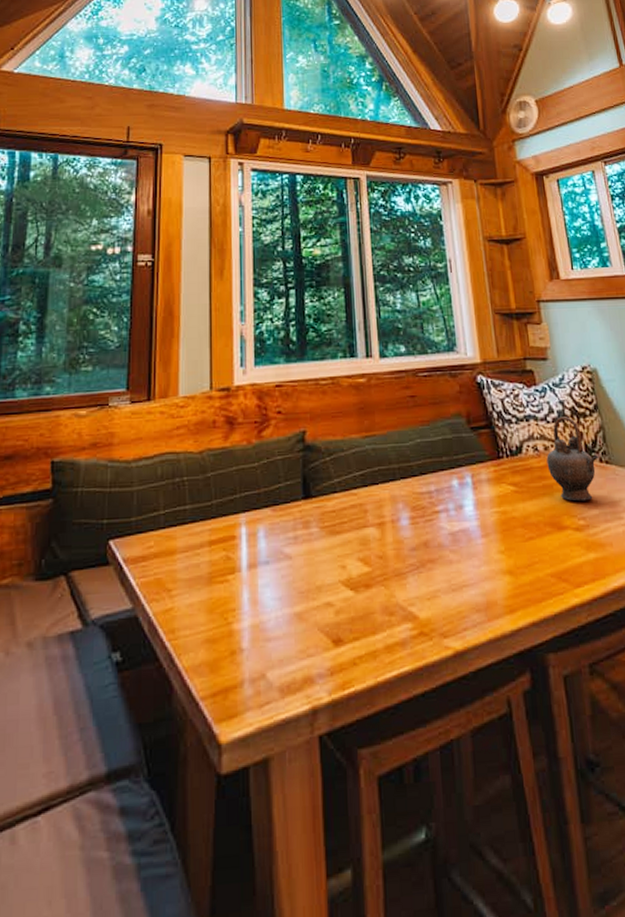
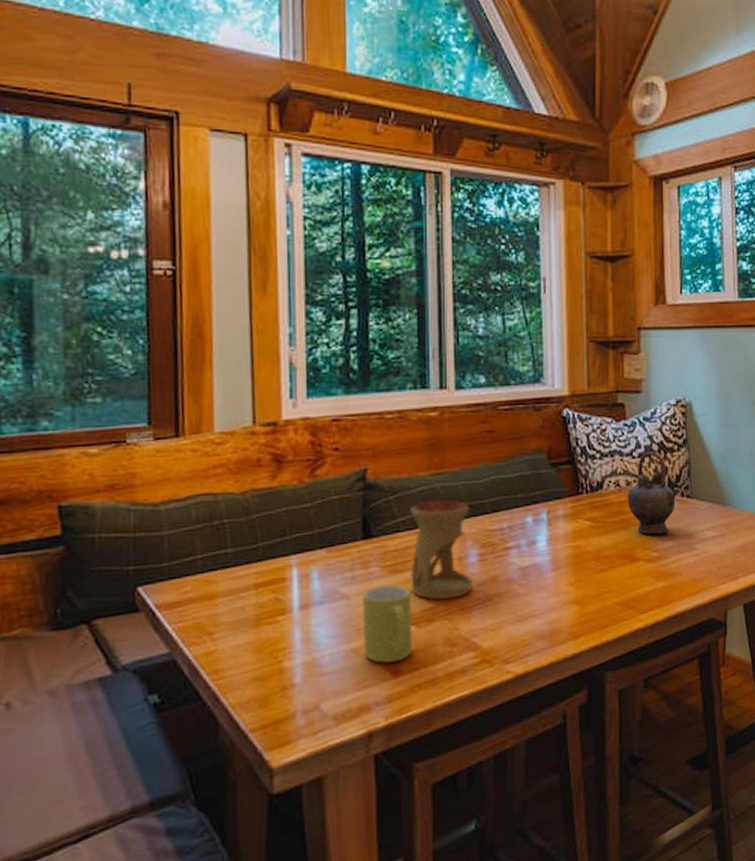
mug: none [305,546,353,630] -> present [362,585,413,663]
oil burner: none [345,461,407,564] -> present [410,499,474,600]

